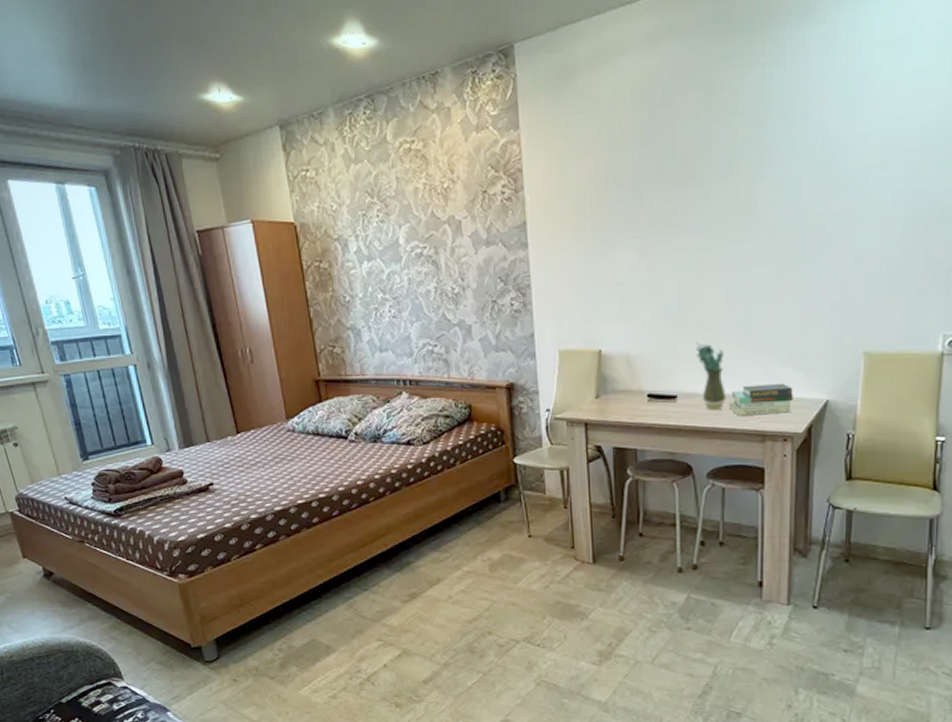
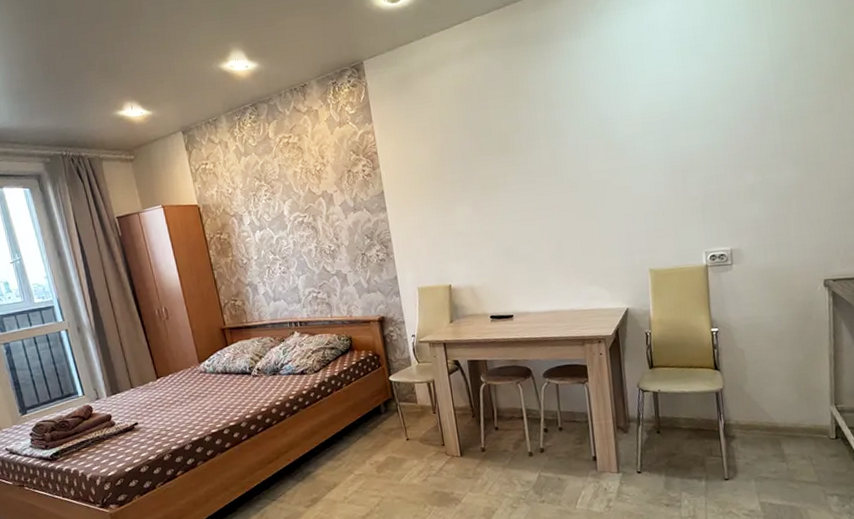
vase: present [697,341,726,412] -> none [524,272,552,325]
books: present [729,383,793,416] -> none [554,298,602,326]

